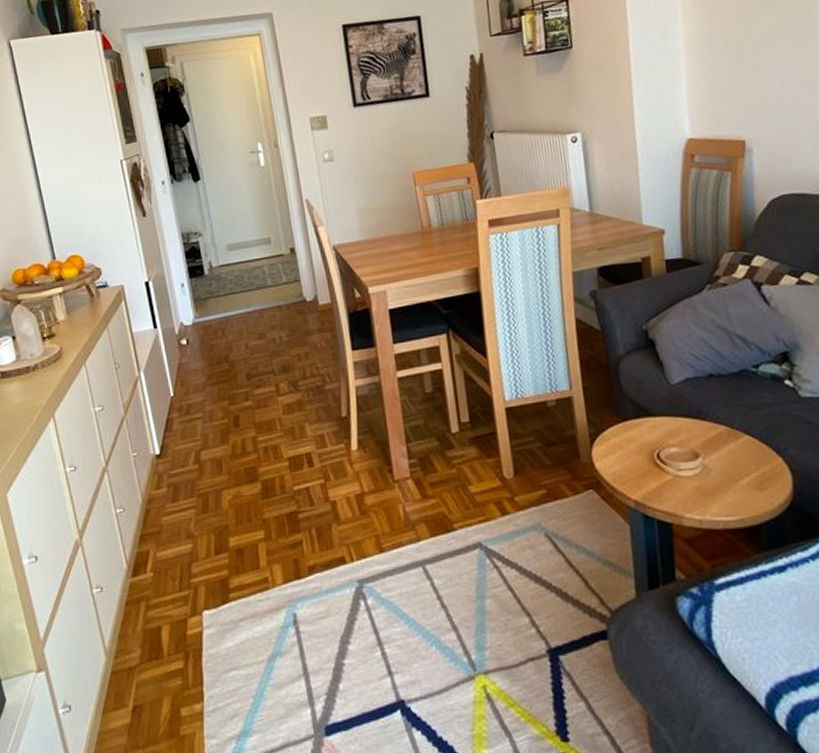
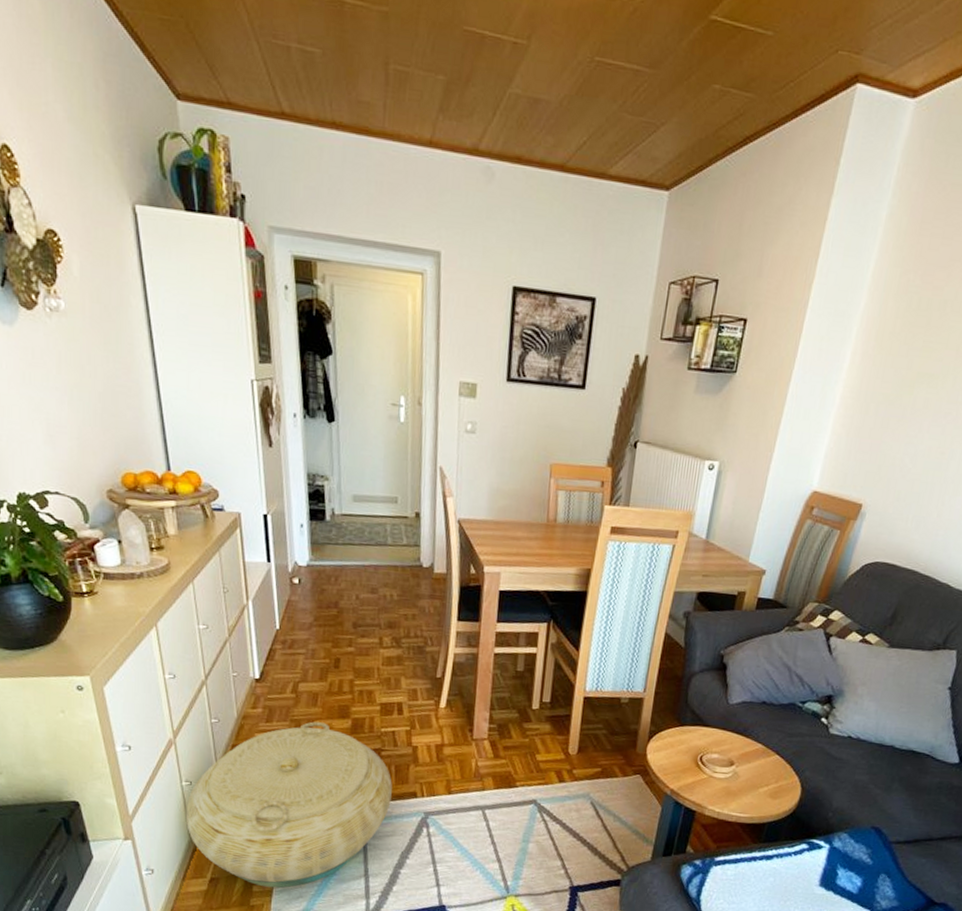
basket: none [99,491,319,709] -> present [185,721,392,888]

